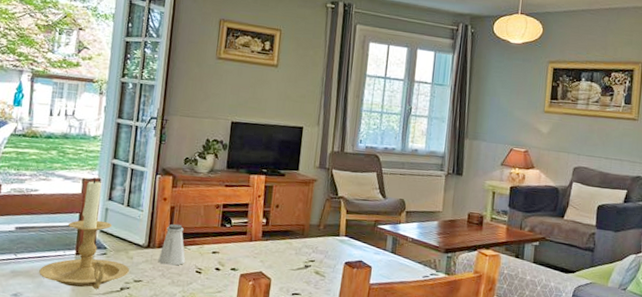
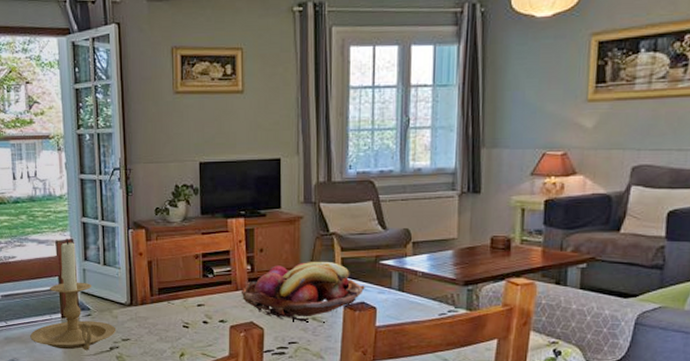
saltshaker: present [158,223,186,266] -> none [143,278,171,322]
fruit basket: none [254,220,364,275] -> present [241,261,365,322]

